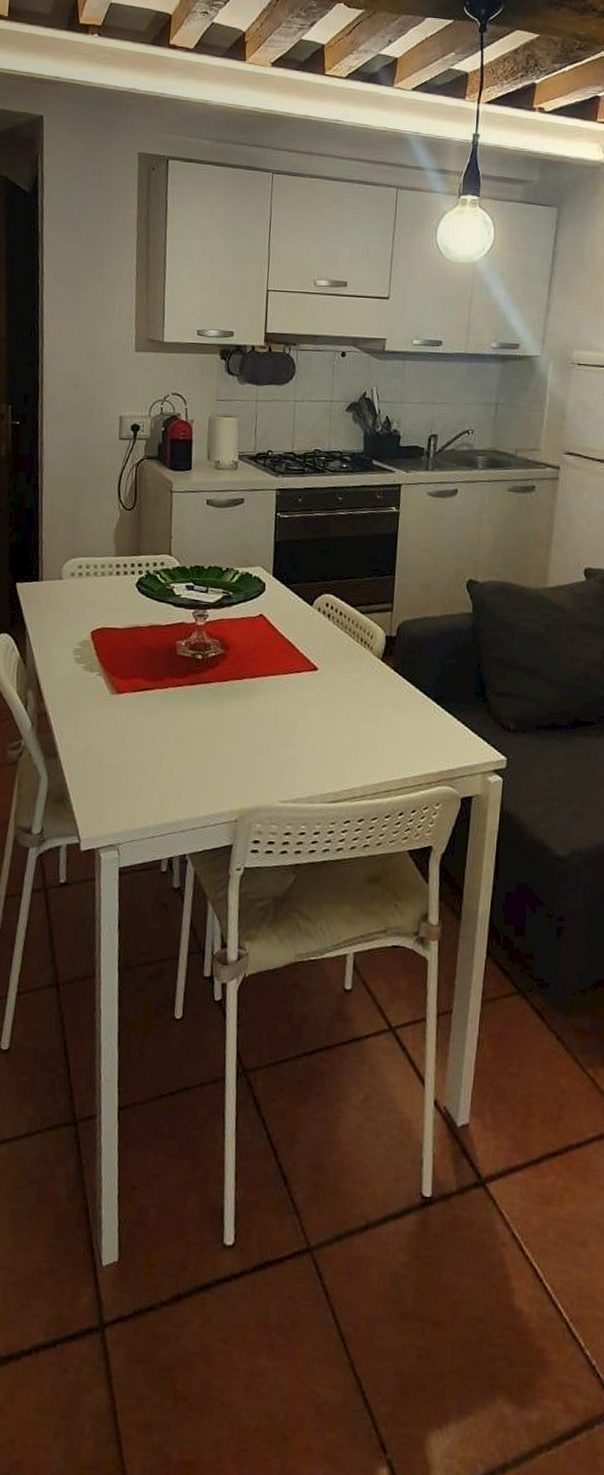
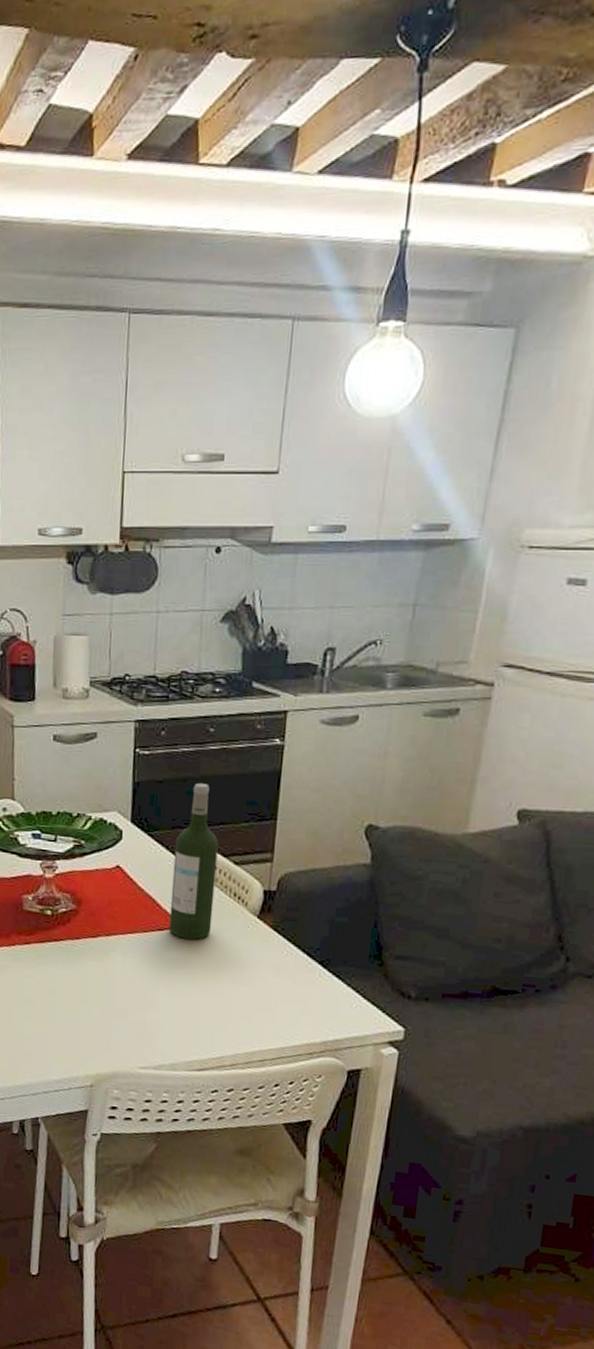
wine bottle: none [305,543,347,681] -> present [168,783,219,940]

